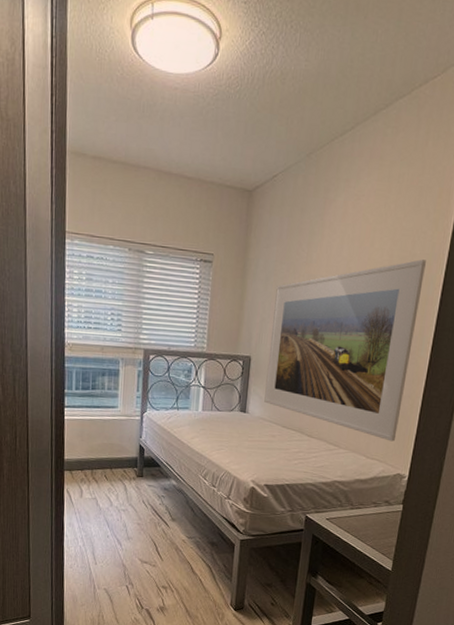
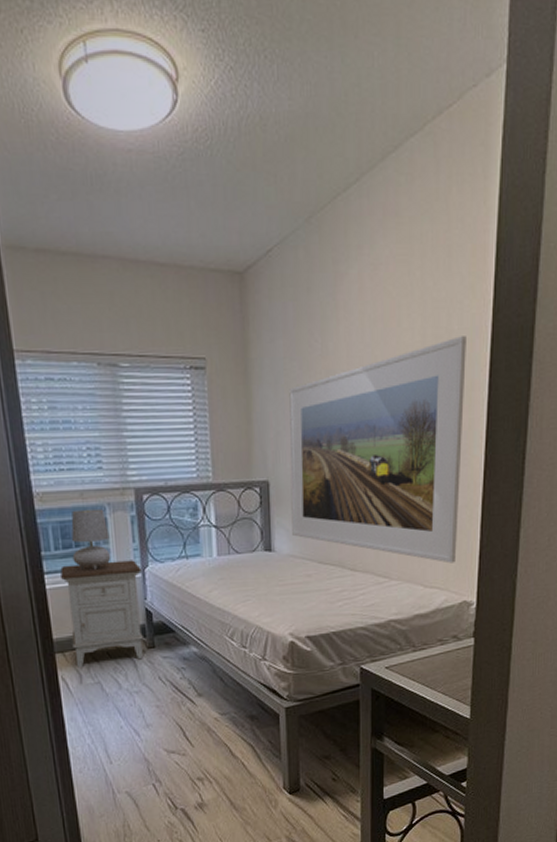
nightstand: none [77,402,141,485] -> present [60,560,143,667]
table lamp: none [88,360,120,409] -> present [71,508,111,570]

